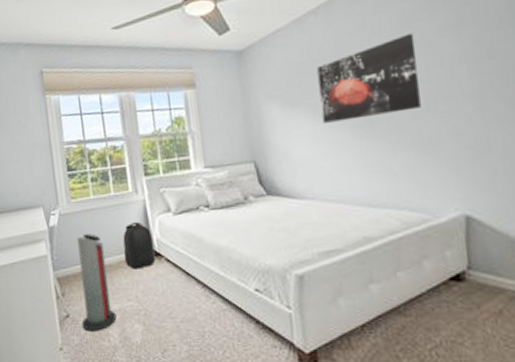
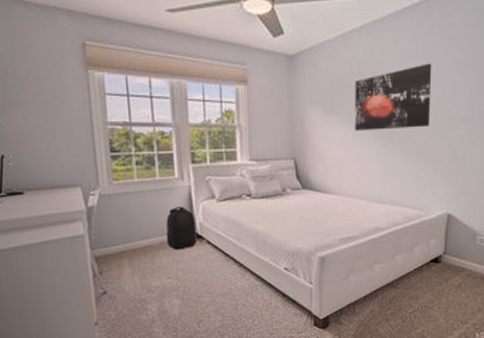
air purifier: present [77,234,117,332] -> none [118,215,156,307]

